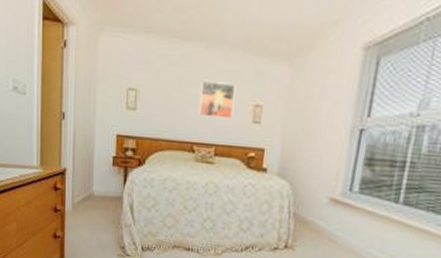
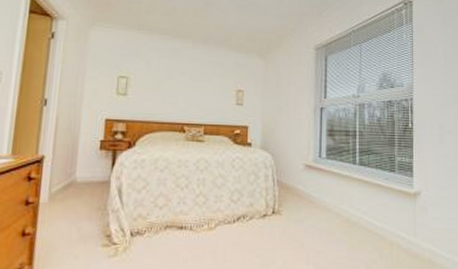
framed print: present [199,80,236,120] -> none [189,69,220,103]

